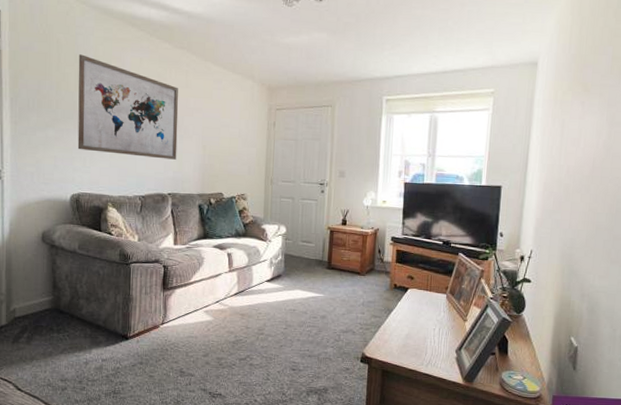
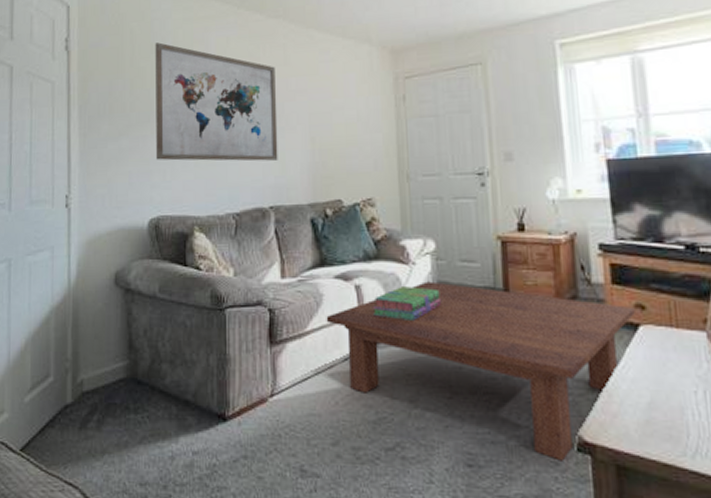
coffee table: none [205,253,407,368] -> present [326,281,635,461]
stack of books: none [239,256,287,279] -> present [373,287,442,320]

